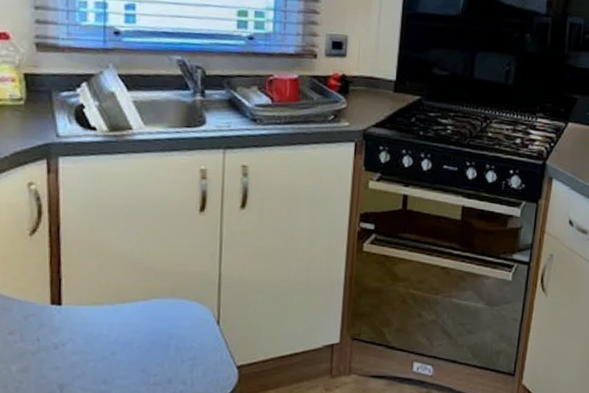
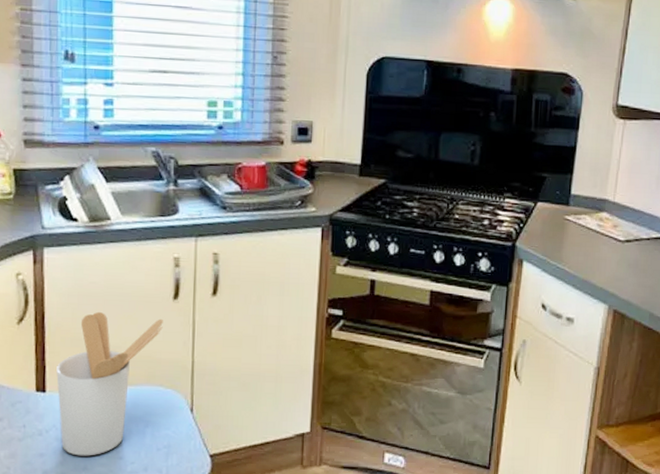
utensil holder: none [73,223,189,369] -> present [56,311,163,456]

